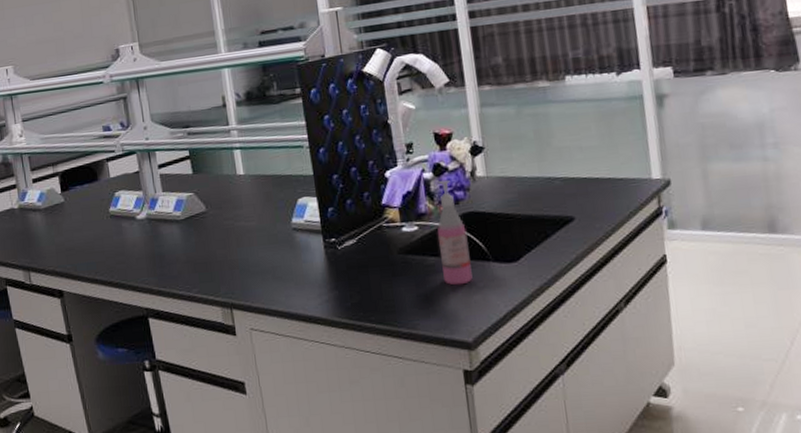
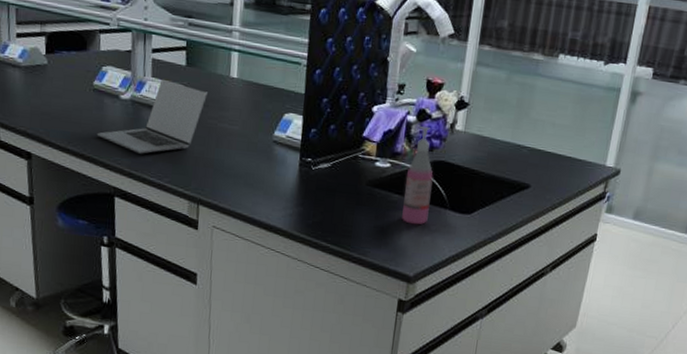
laptop: none [120,191,219,270] -> present [96,79,207,154]

